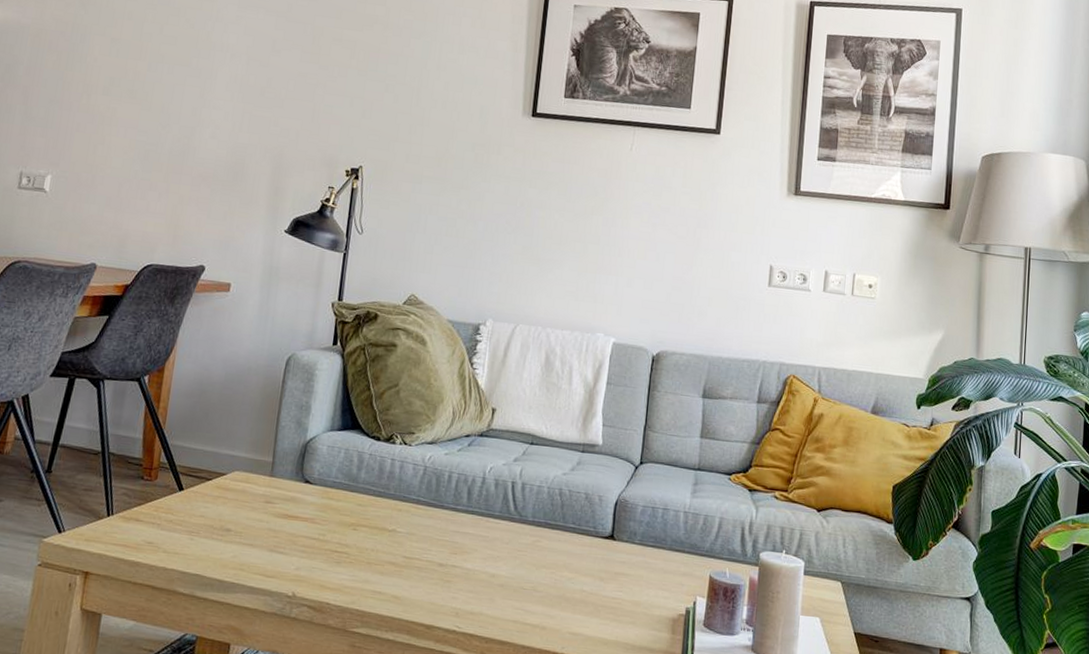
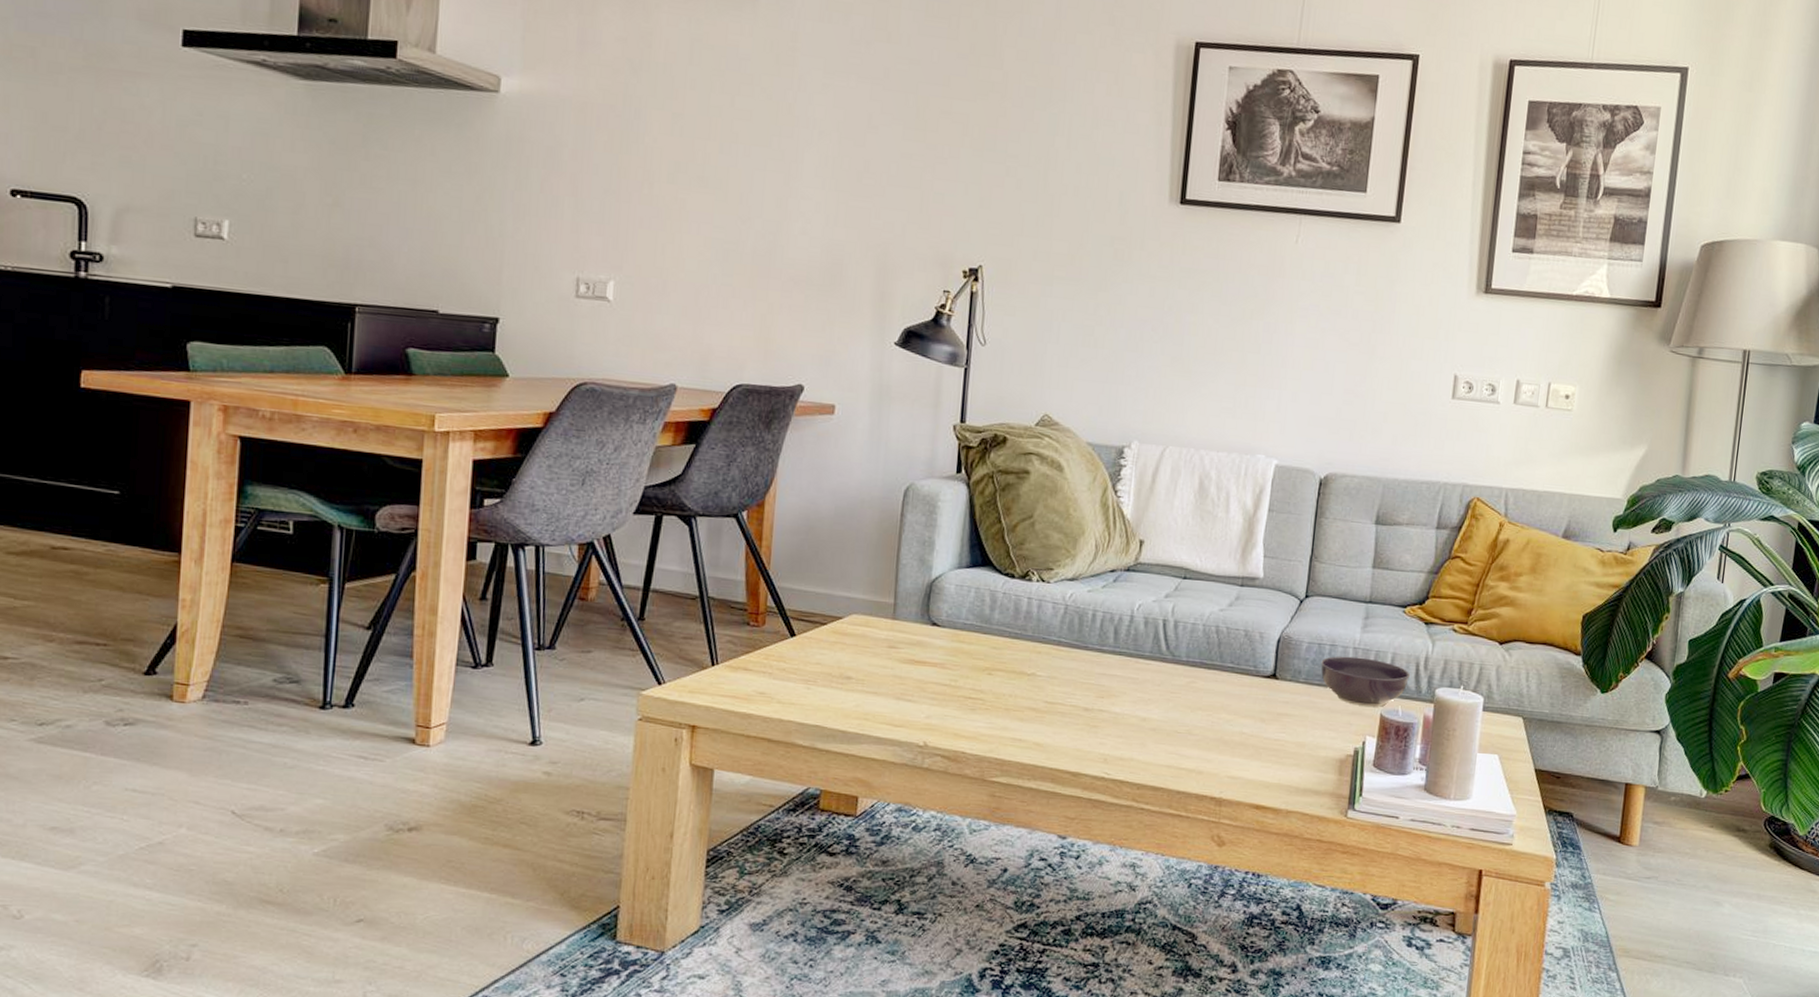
bowl: none [654,519,736,569] -> present [1320,656,1410,707]

